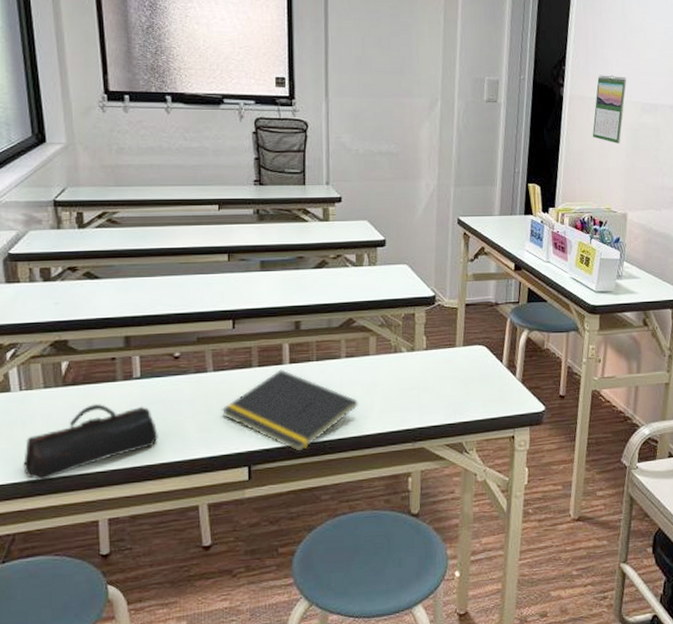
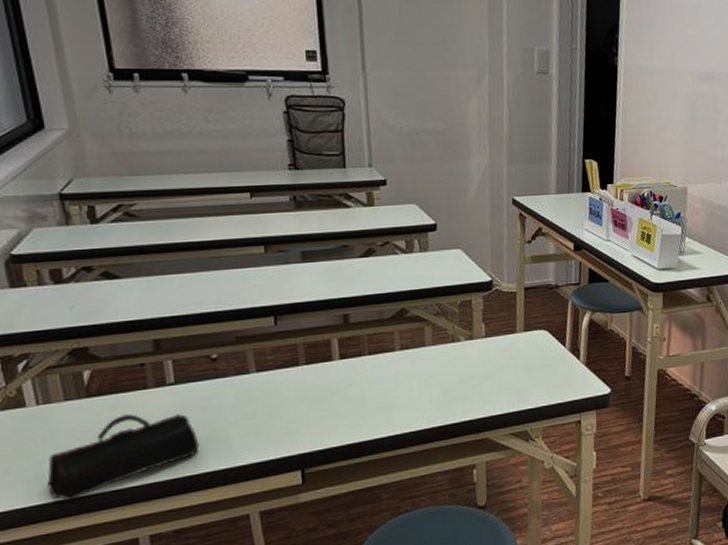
notepad: present [221,369,358,452] -> none [267,366,416,451]
calendar: present [593,75,626,143] -> none [649,43,682,115]

